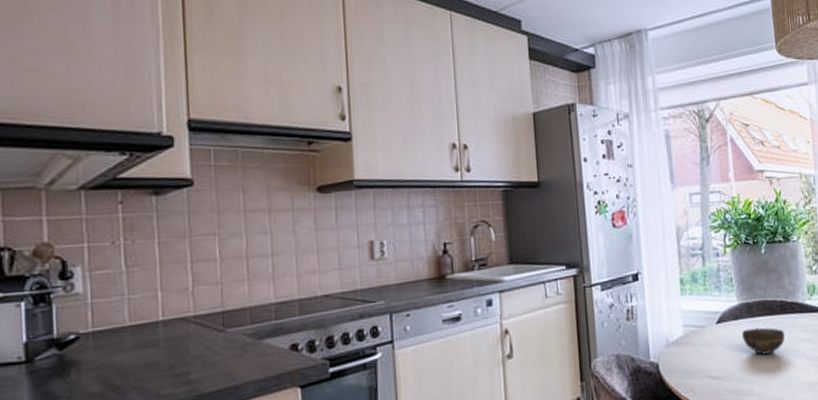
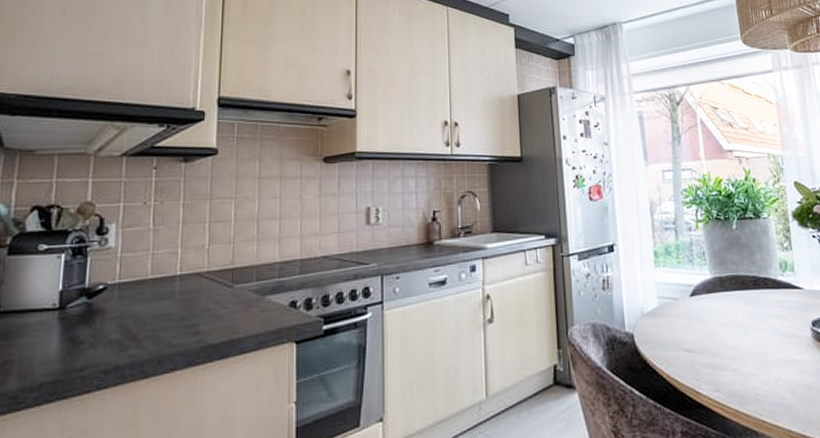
cup: present [742,327,785,355] -> none [715,302,759,330]

